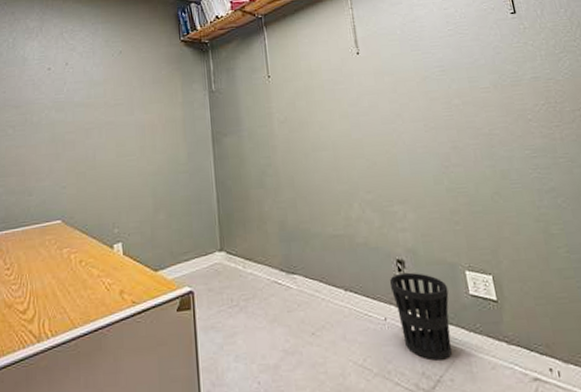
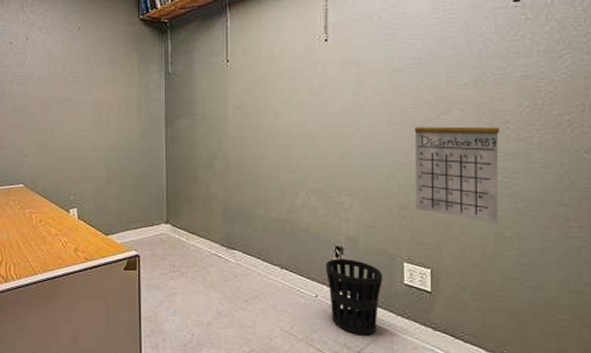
calendar: none [450,111,544,220] -> present [414,109,500,222]

